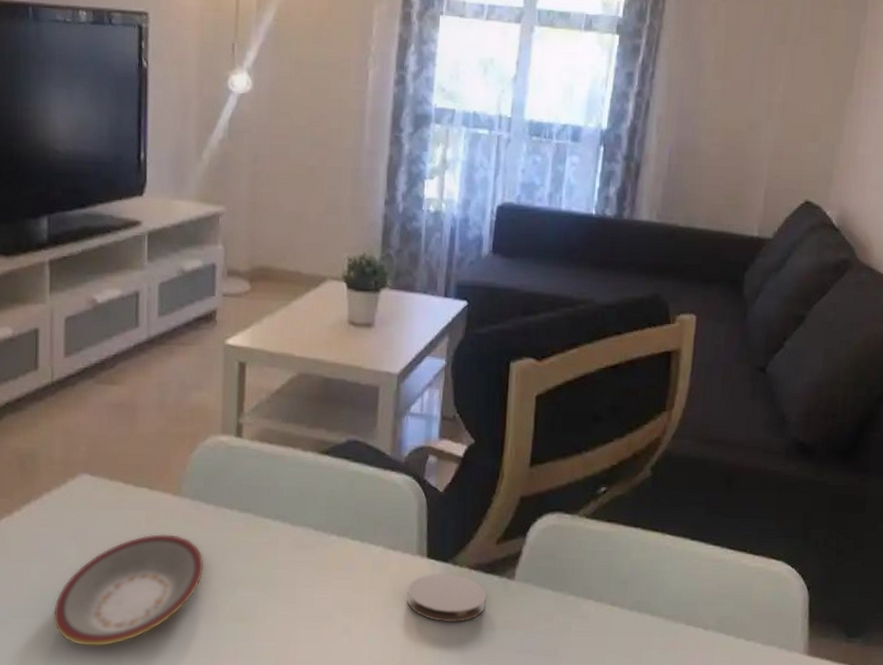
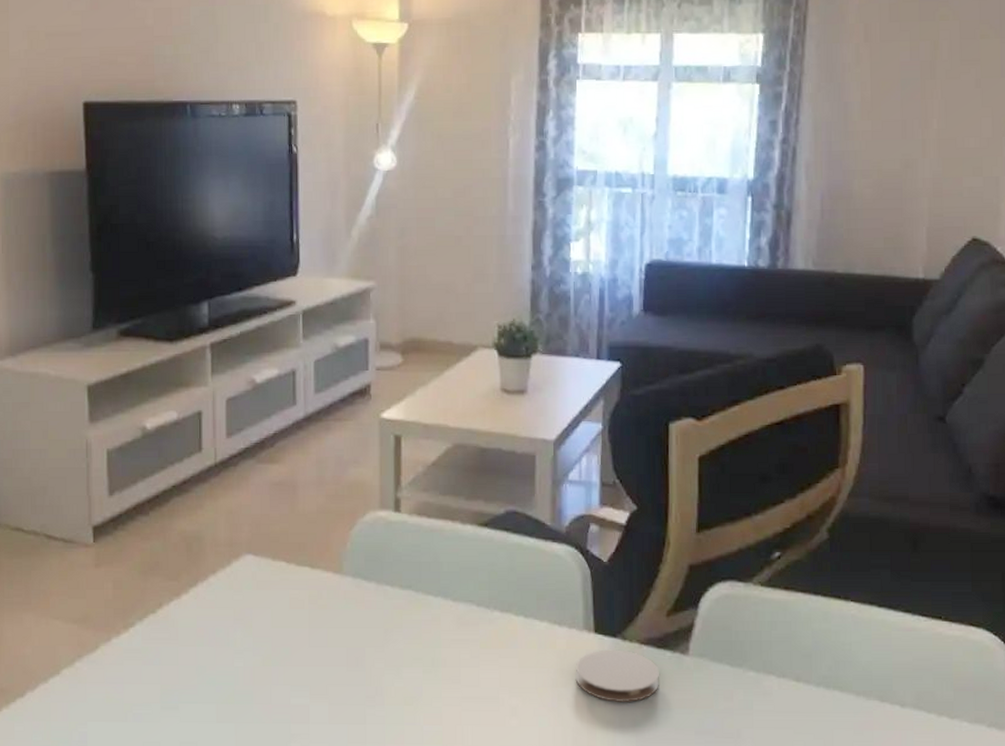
plate: present [54,534,204,646] -> none [222,614,368,732]

